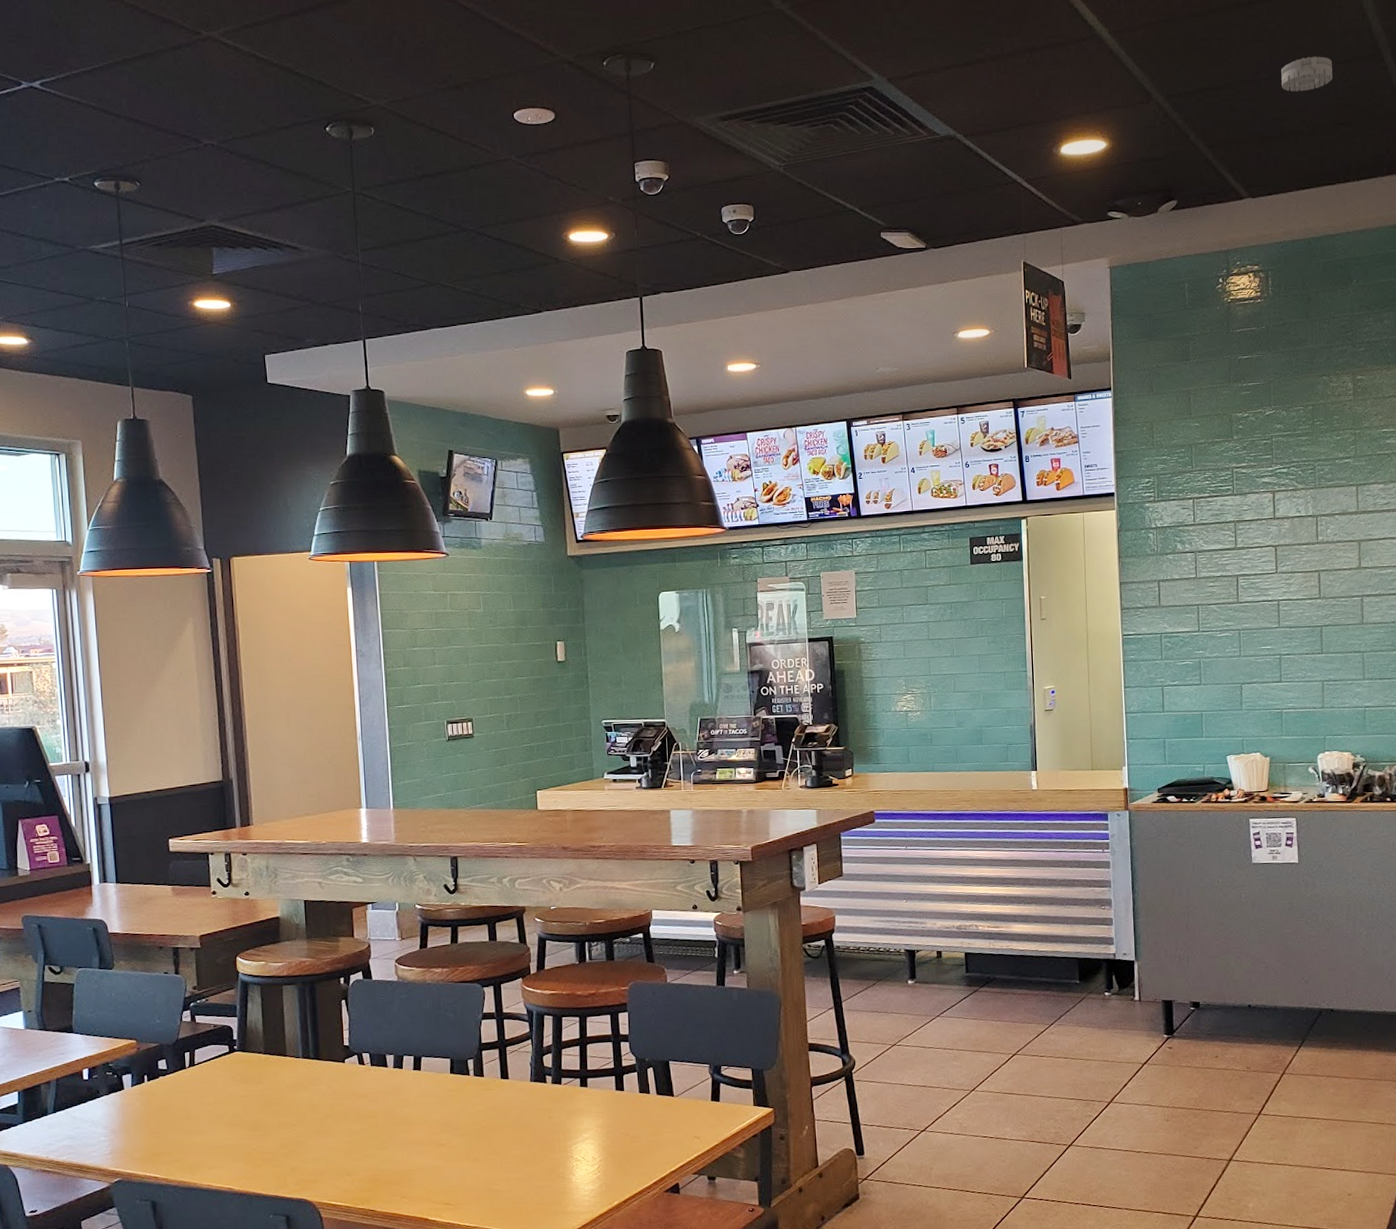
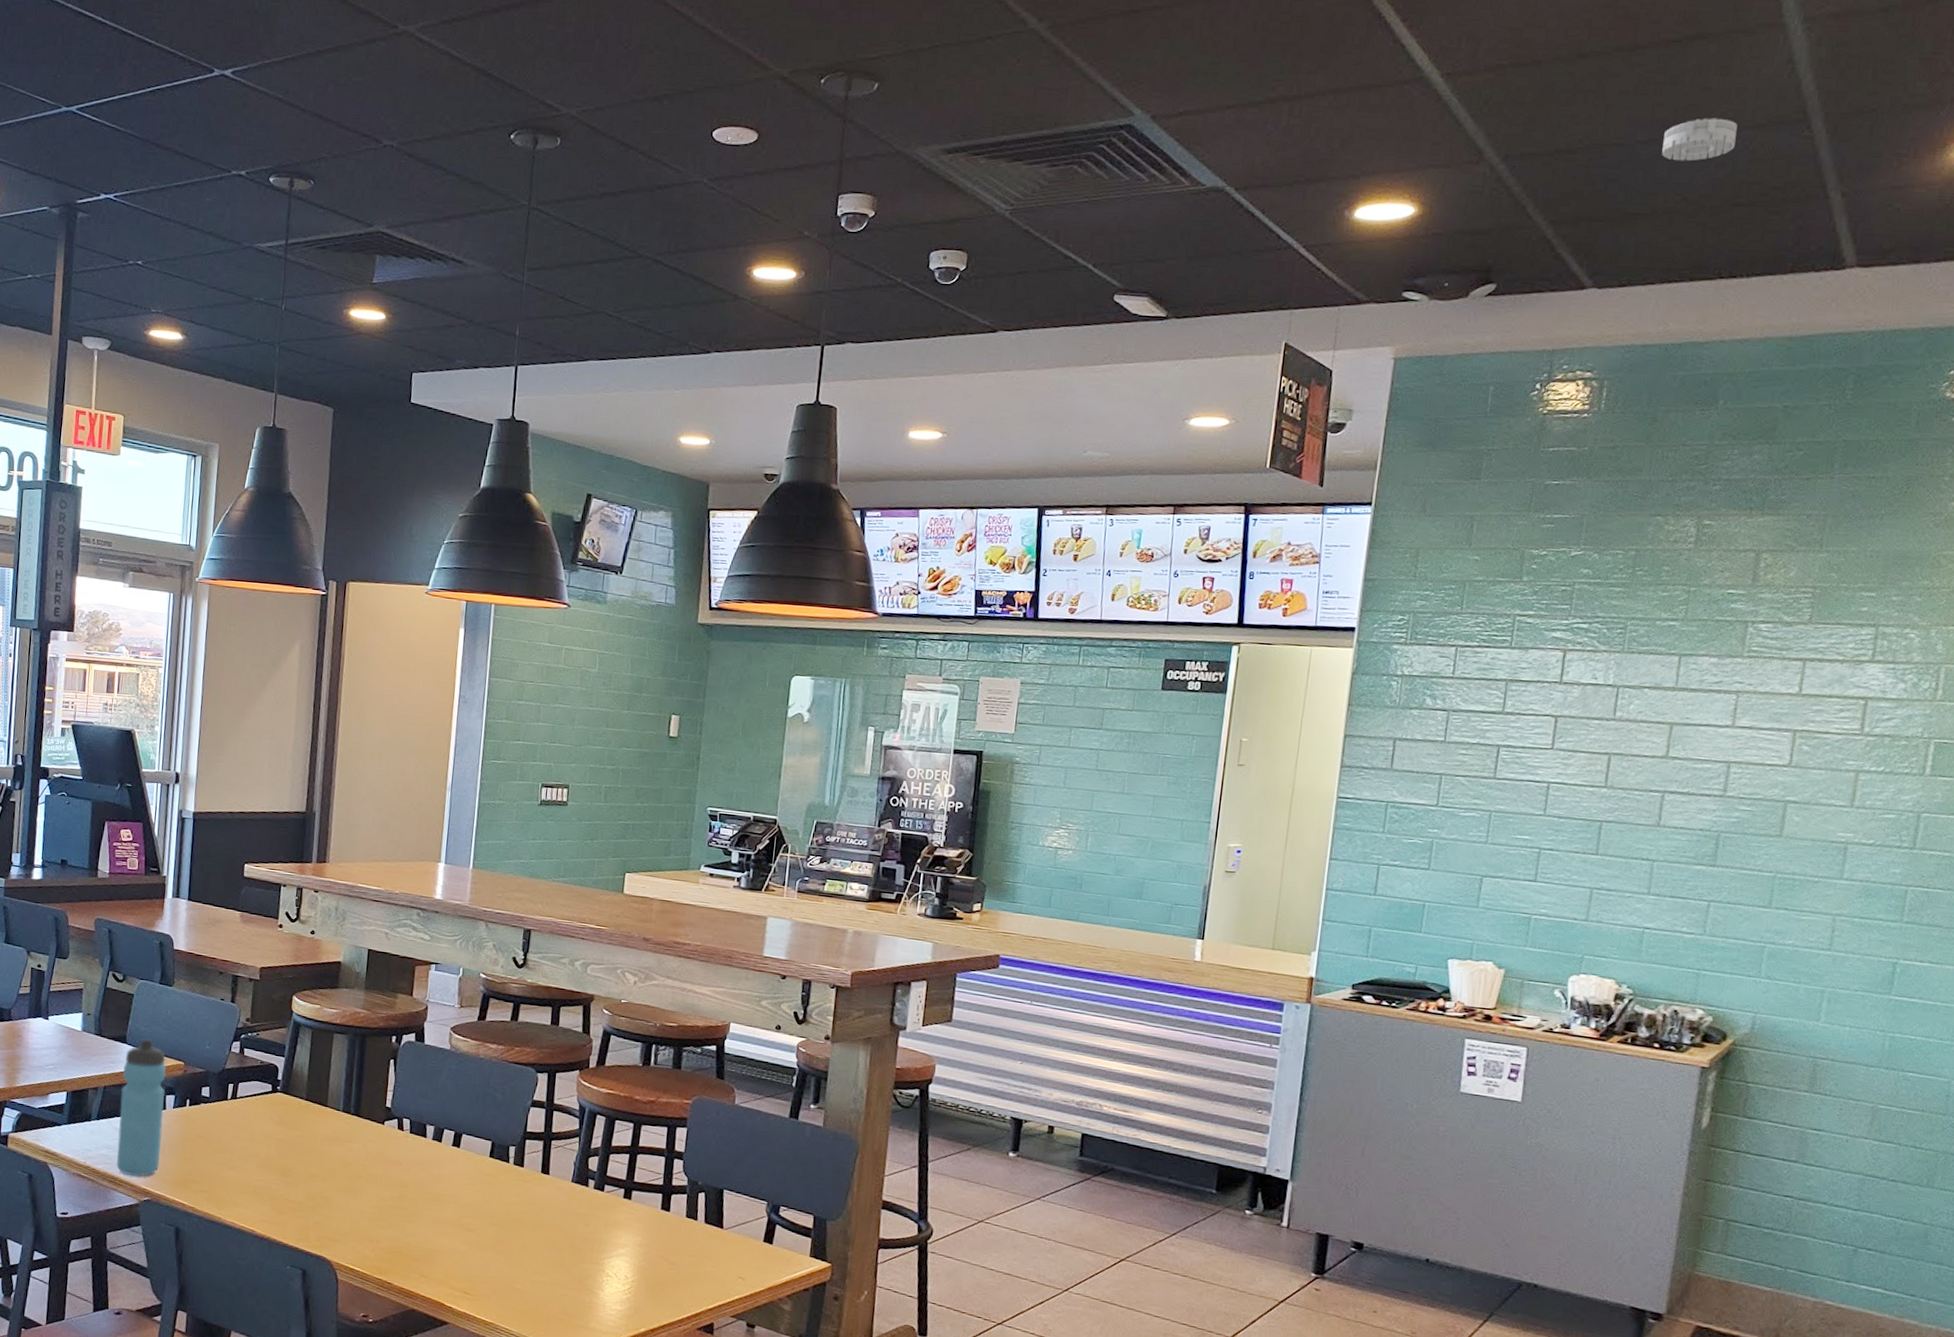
water bottle: none [74,1024,126,1161] -> present [116,1038,166,1177]

